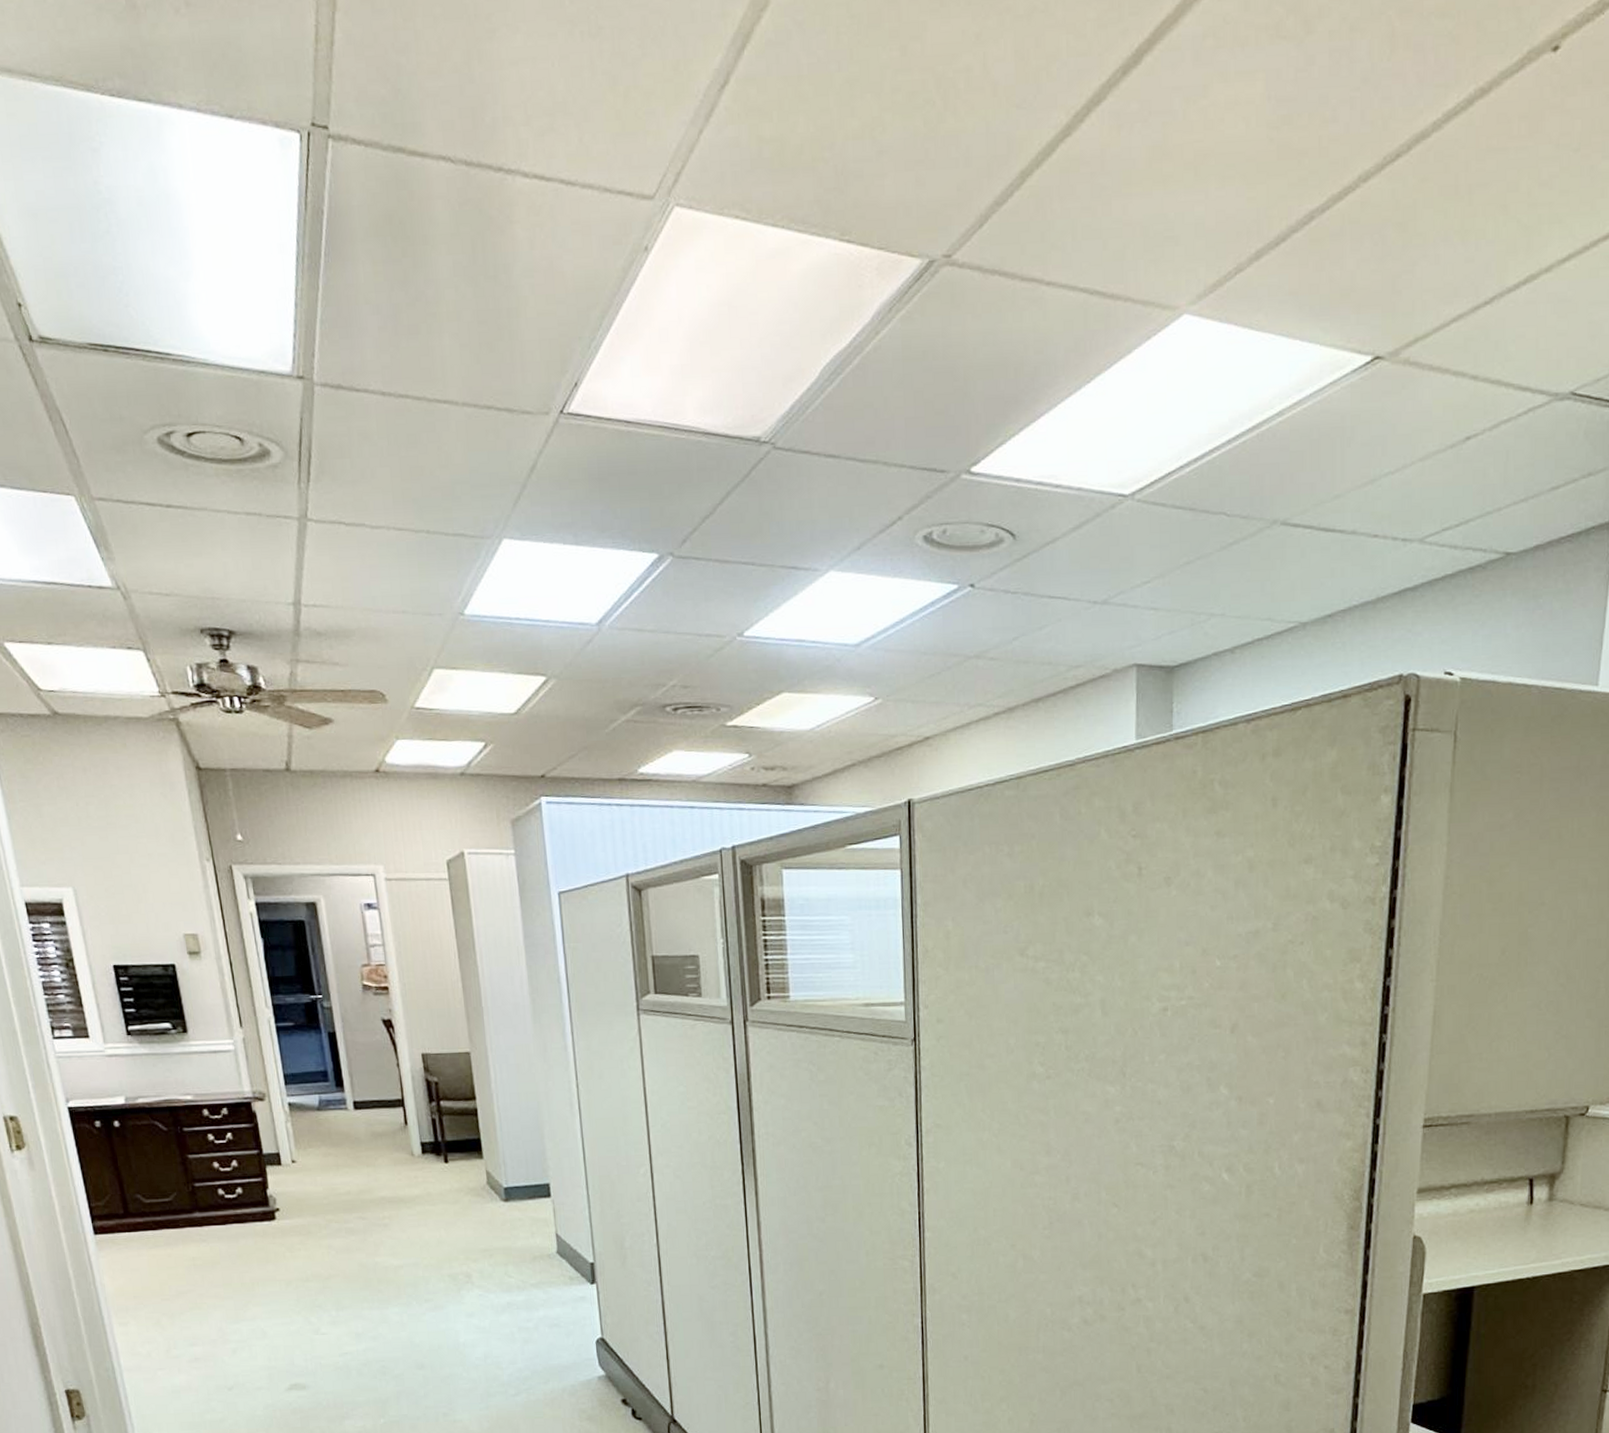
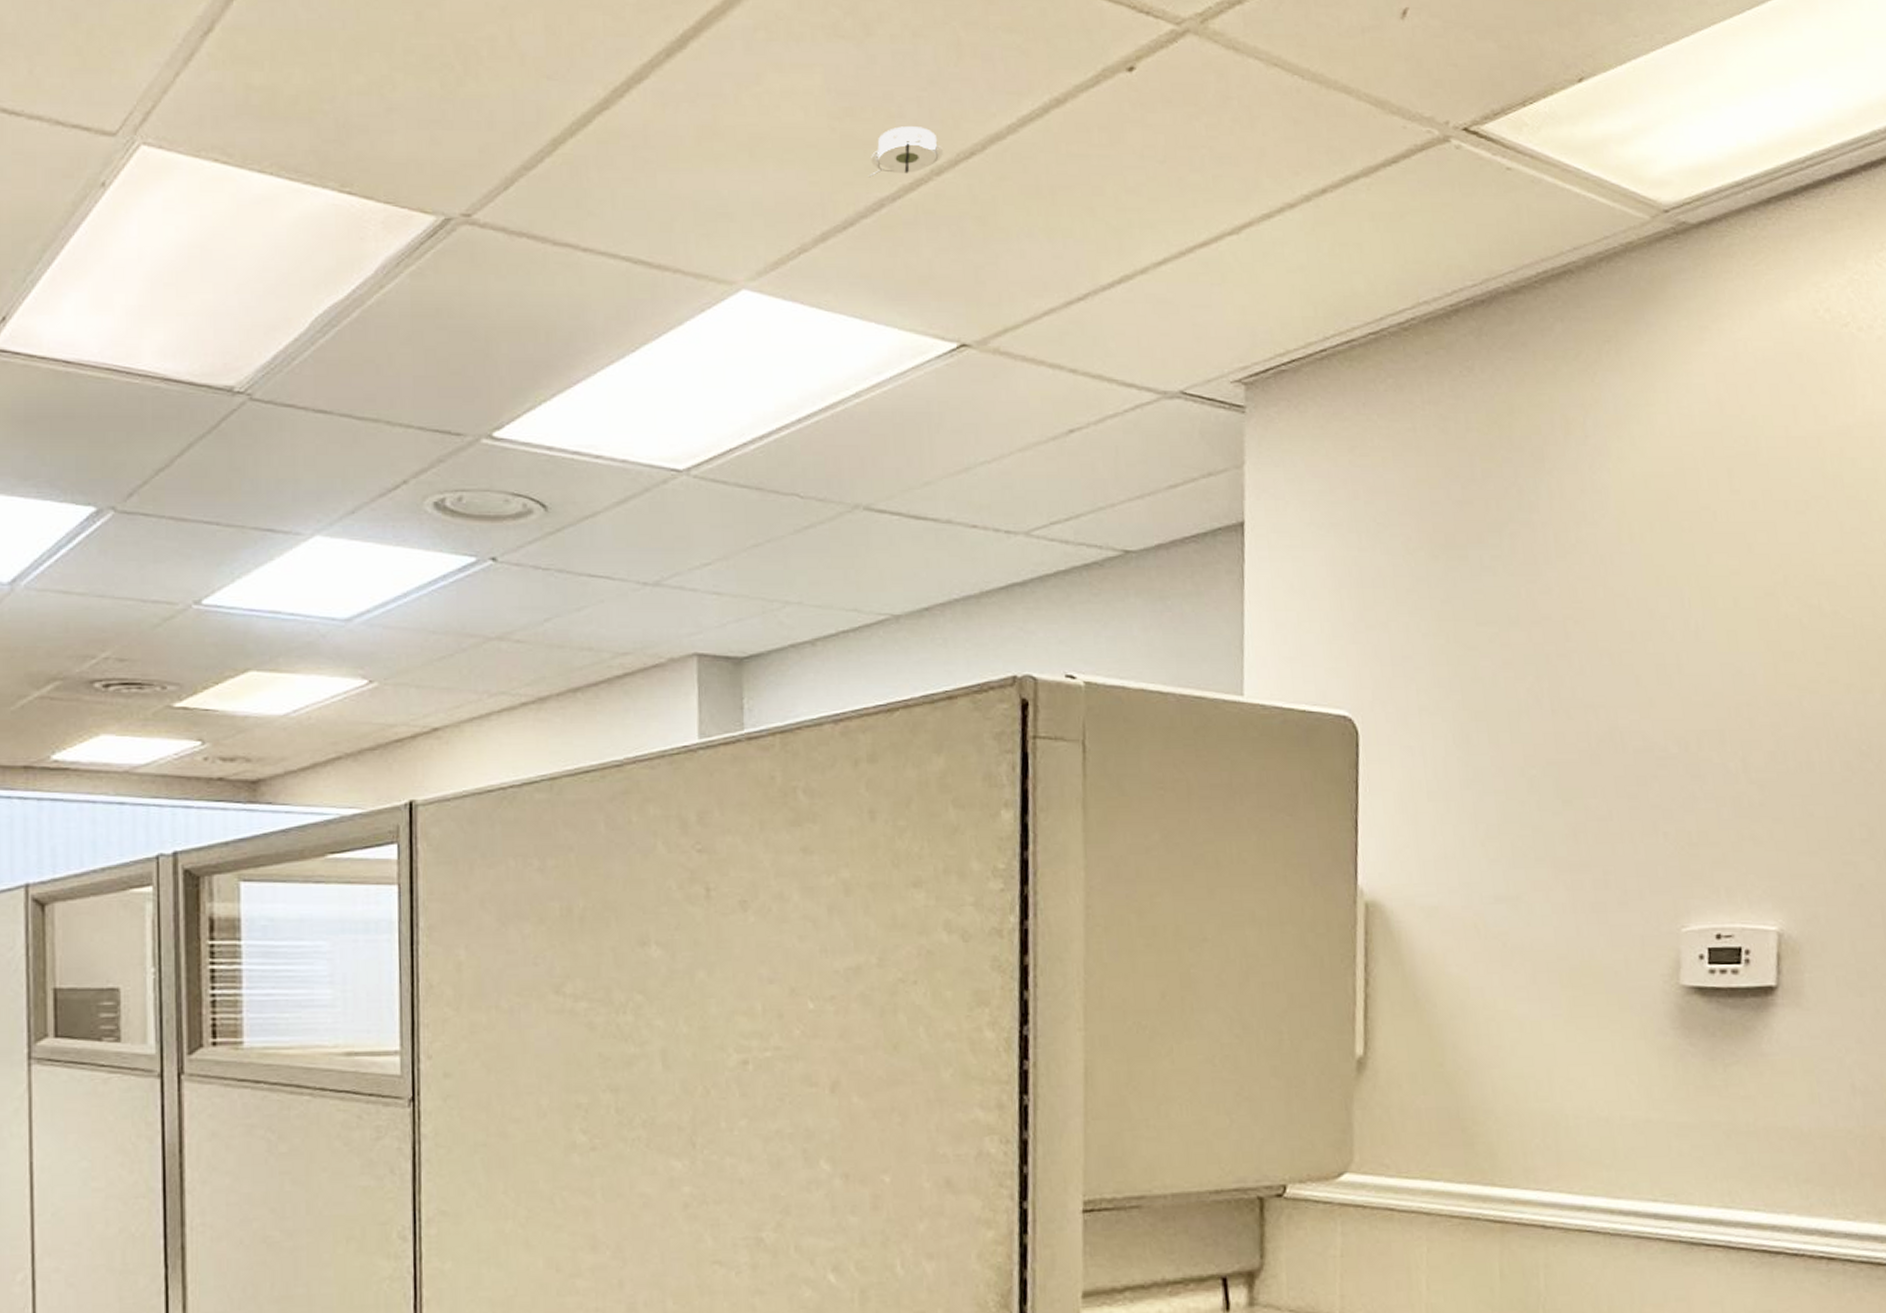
smoke detector: none [1301,130,1371,189] -> present [868,126,943,178]

